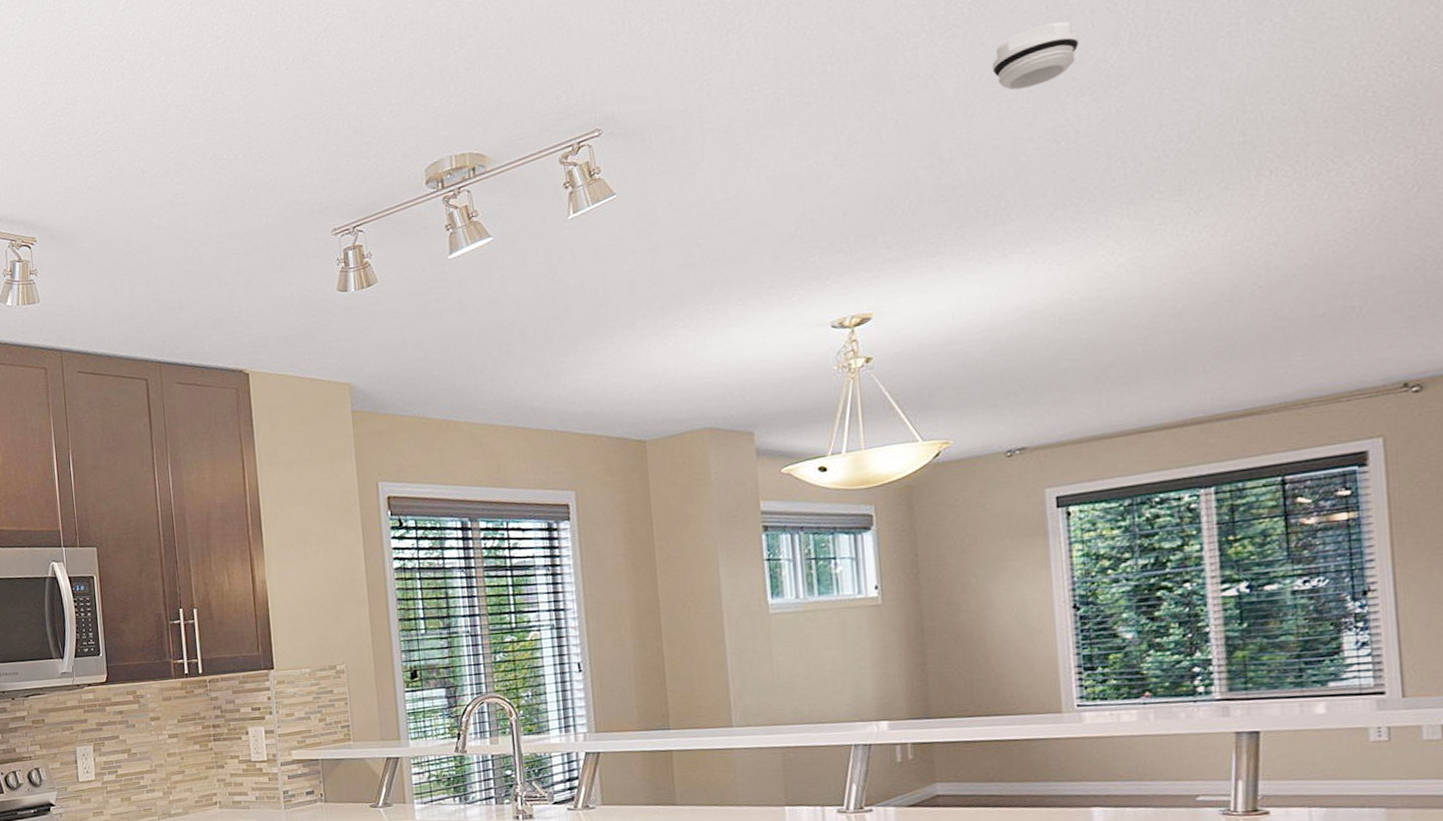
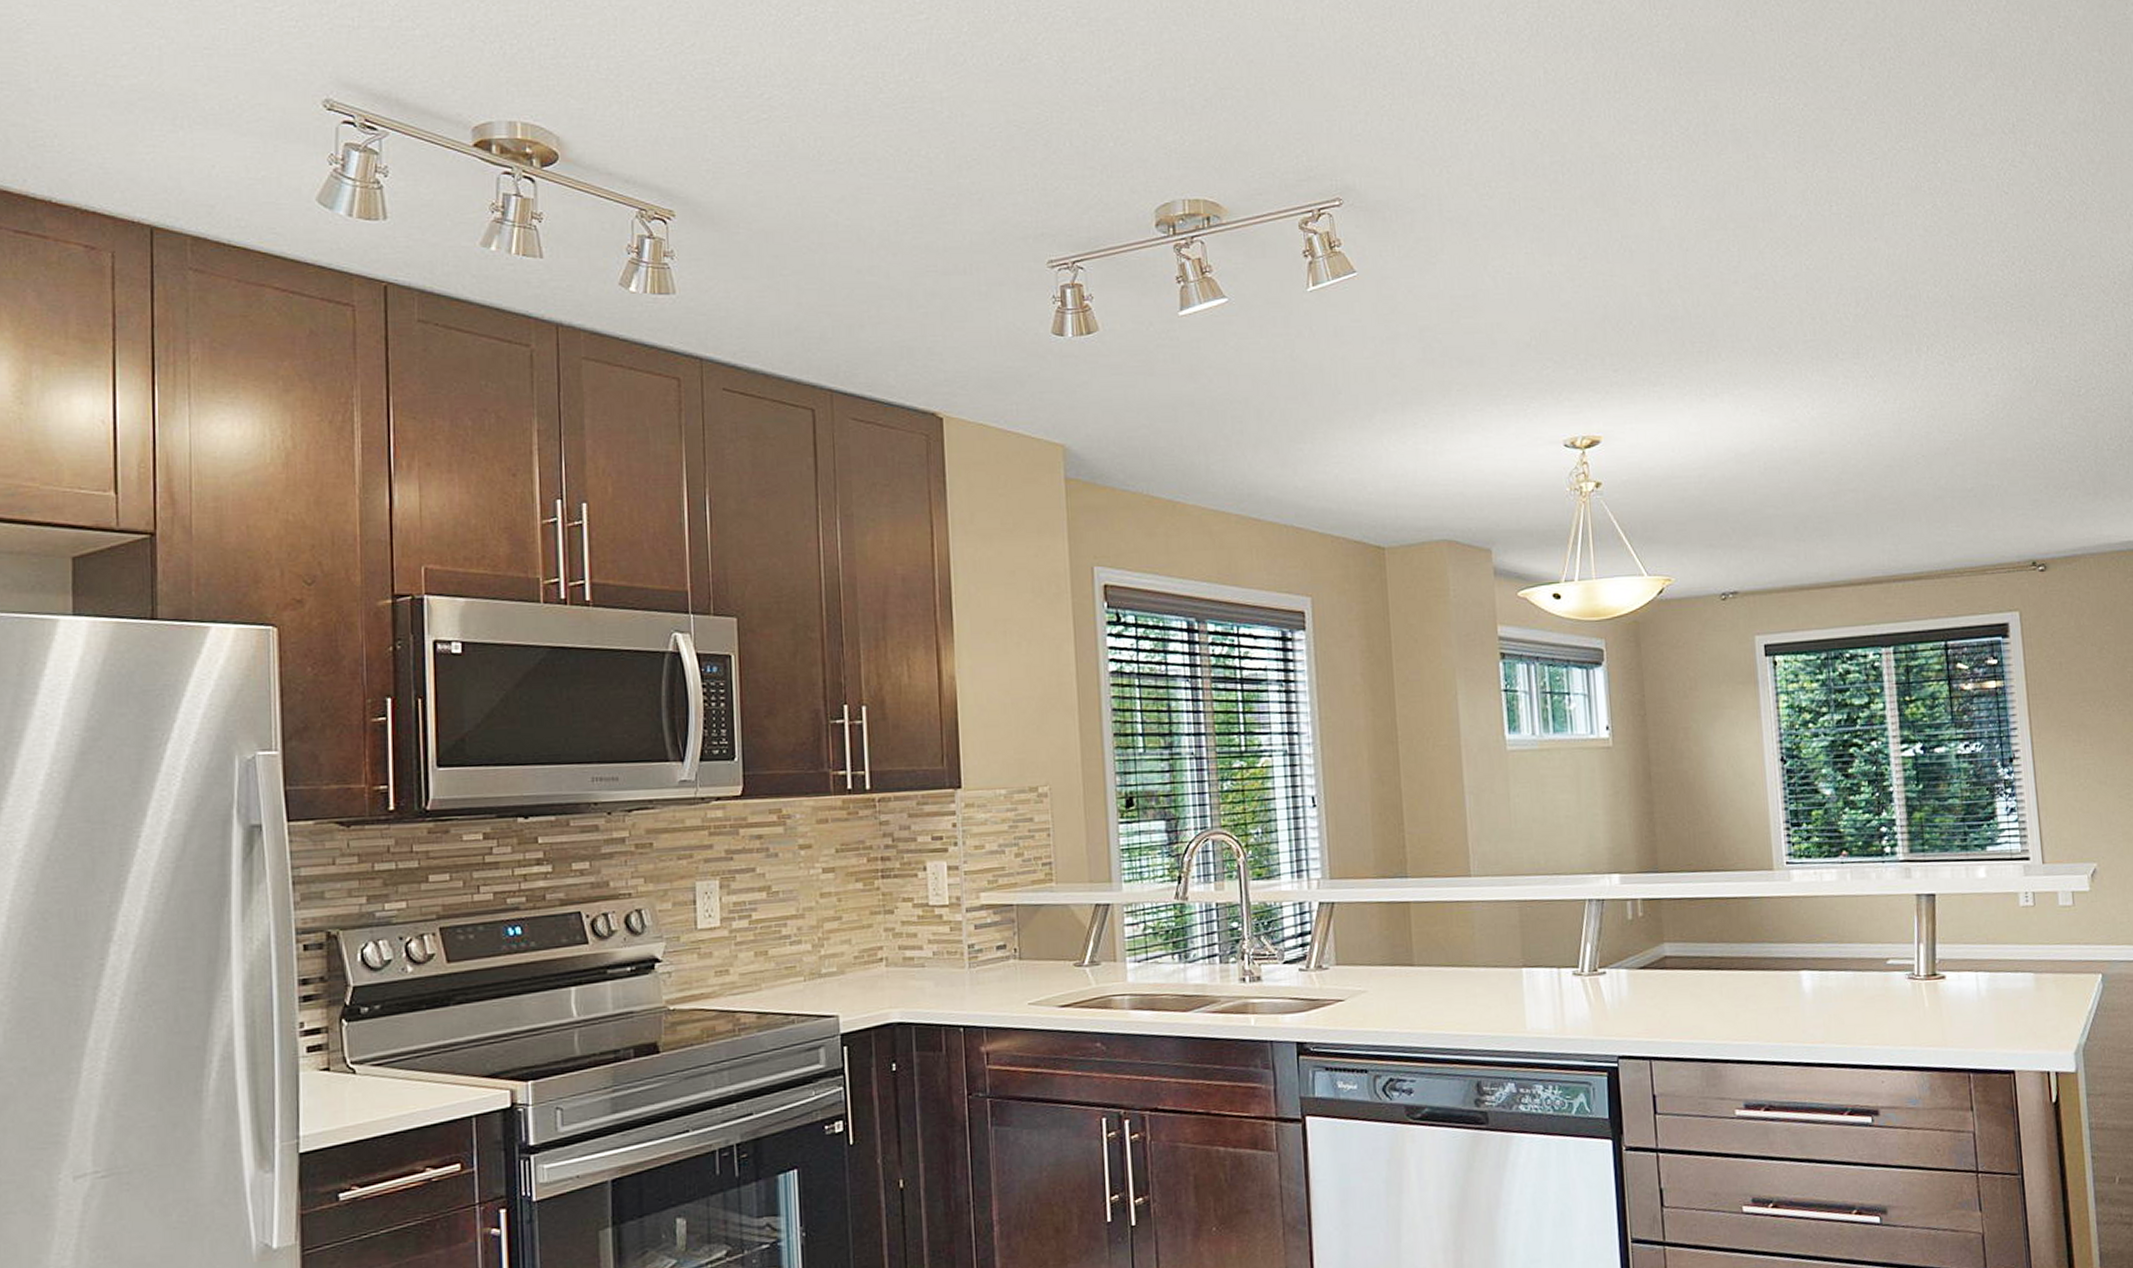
smoke detector: present [991,21,1079,90] -> none [1702,172,1775,232]

